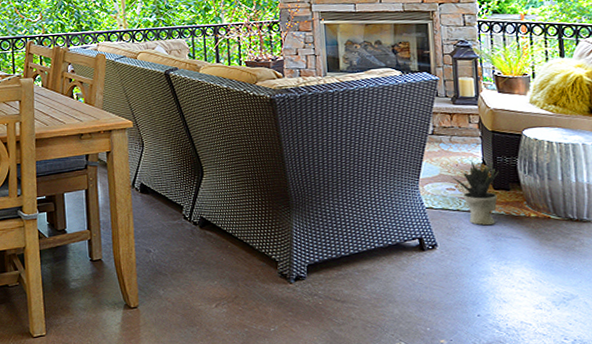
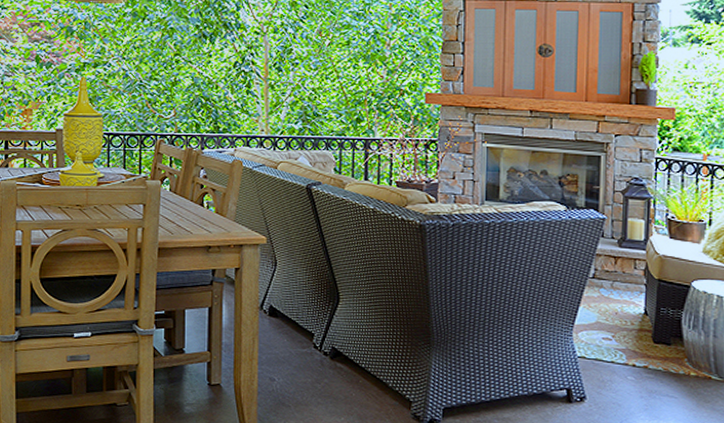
potted plant: present [451,160,499,226] -> none [608,309,661,381]

